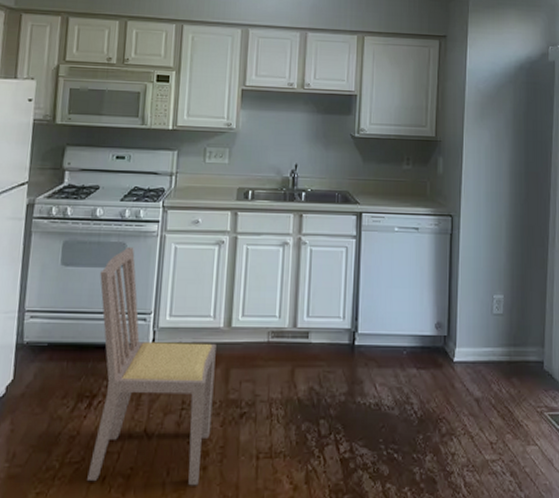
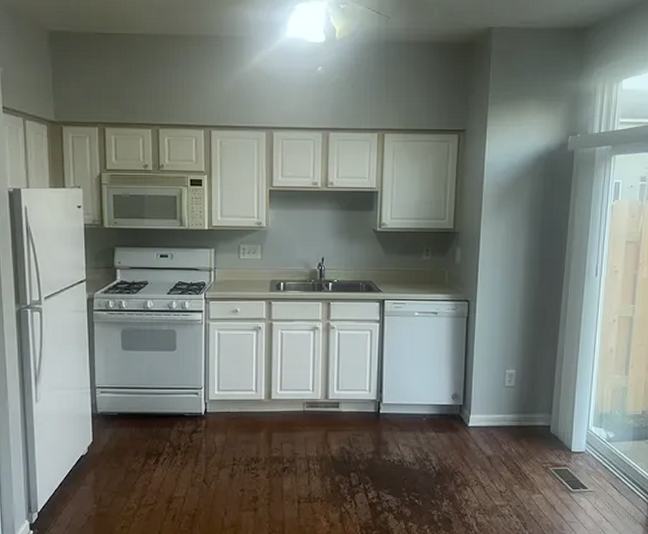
dining chair: present [87,246,216,486] -> none [156,333,259,523]

